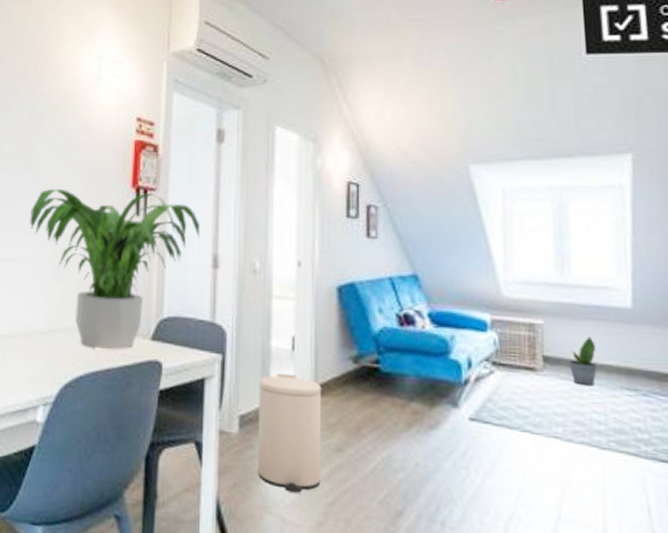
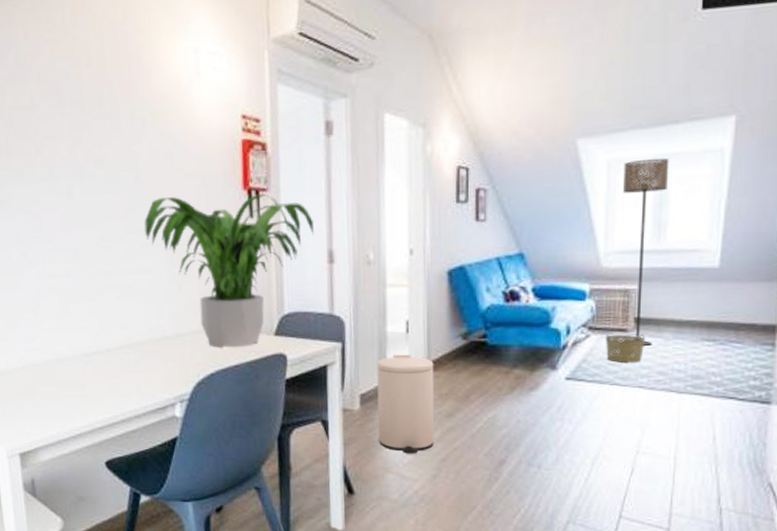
basket: none [511,372,557,409] -> present [605,333,646,364]
floor lamp: none [519,189,567,389] -> present [623,157,670,346]
potted plant: present [569,336,597,386] -> none [658,296,682,341]

